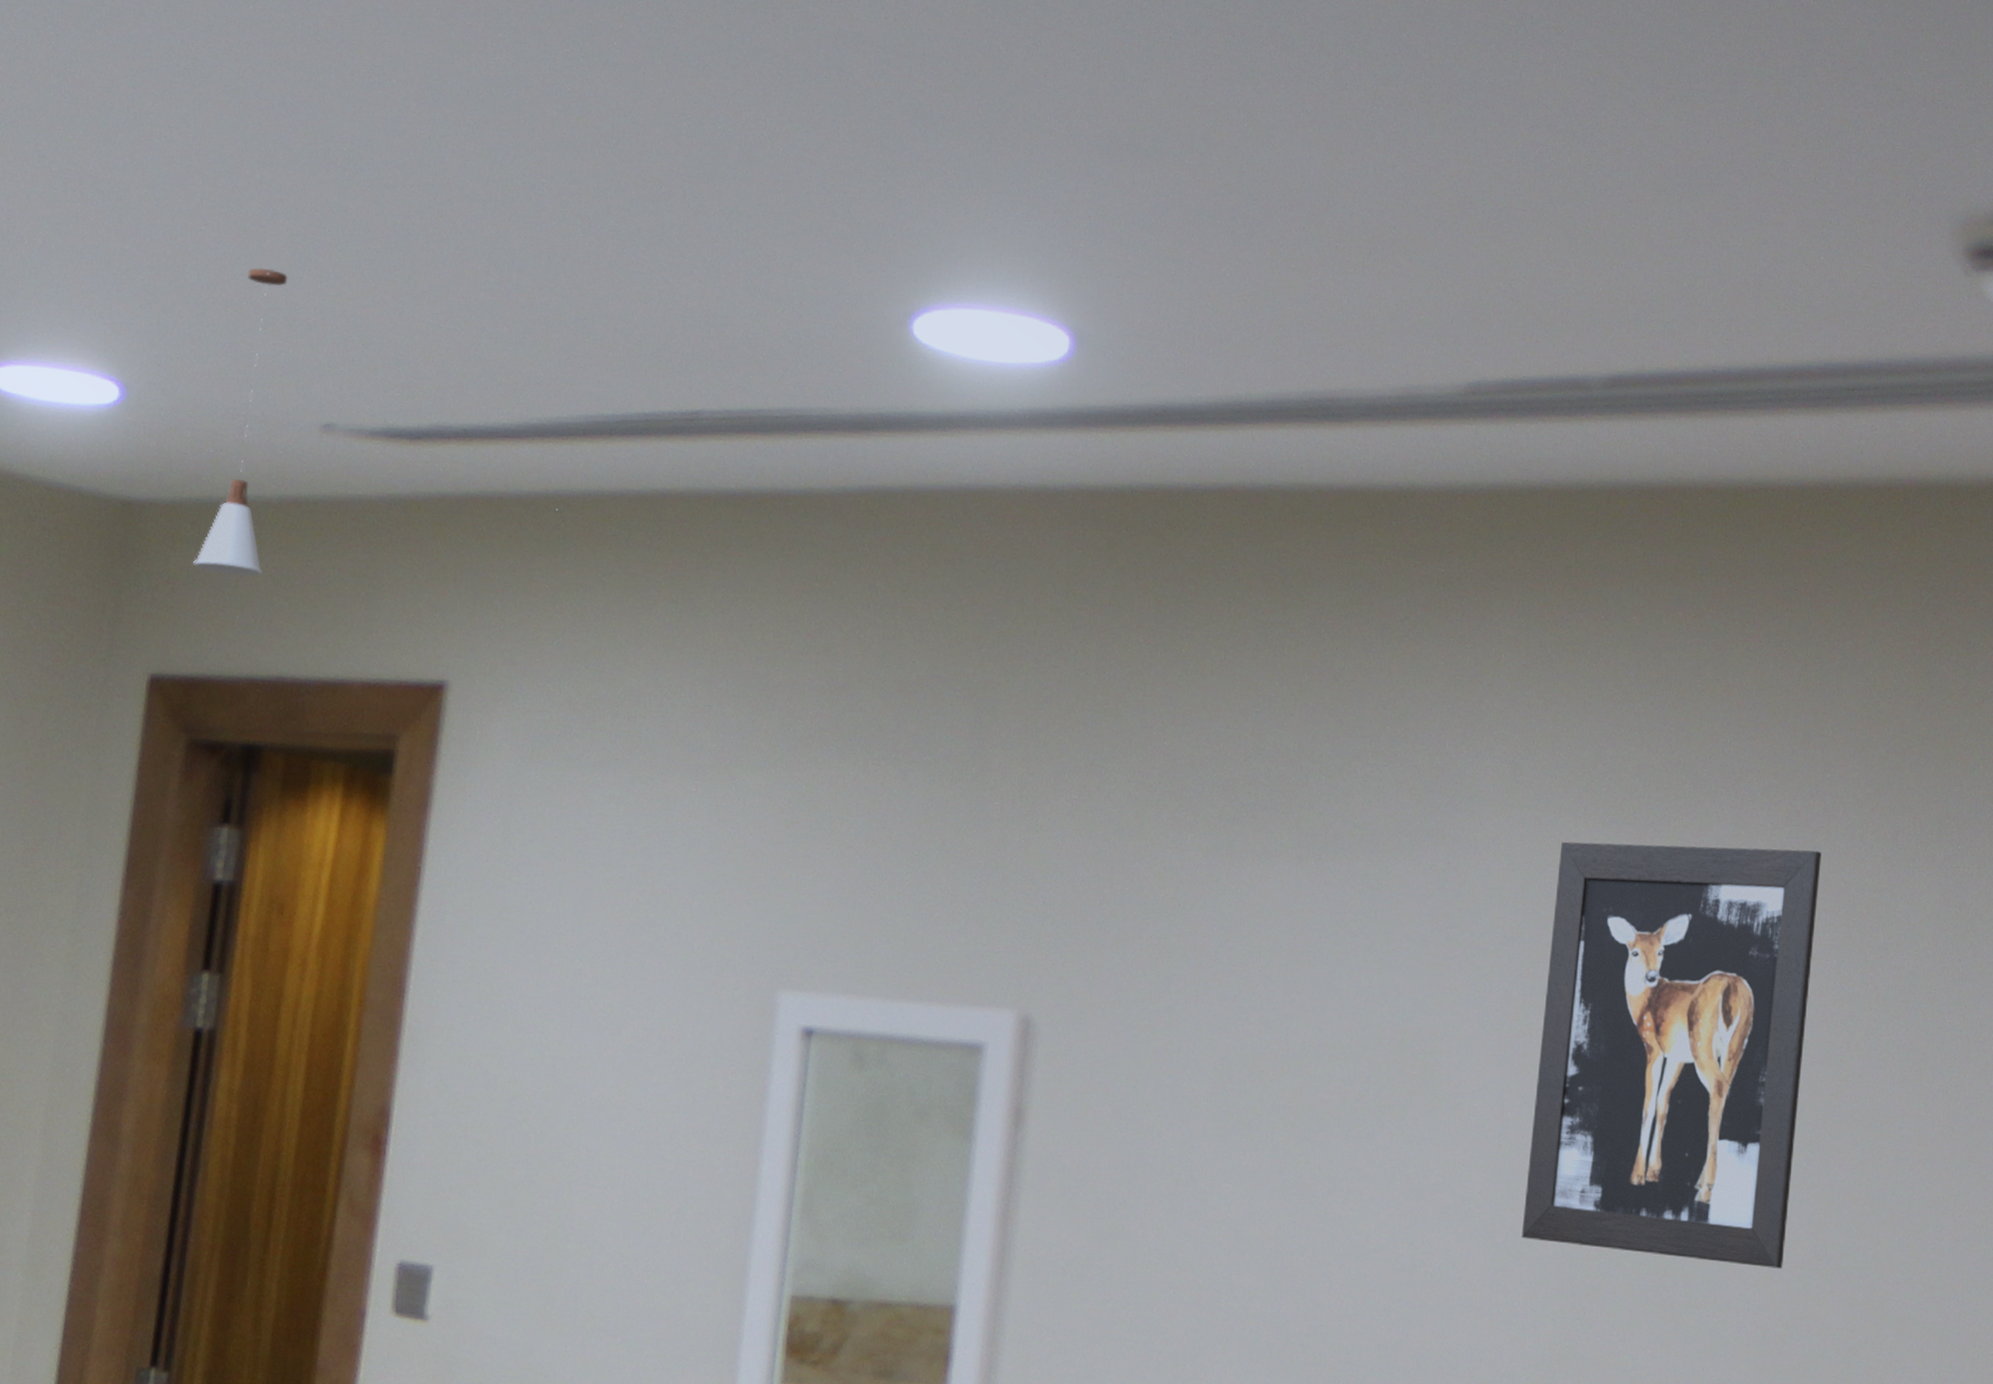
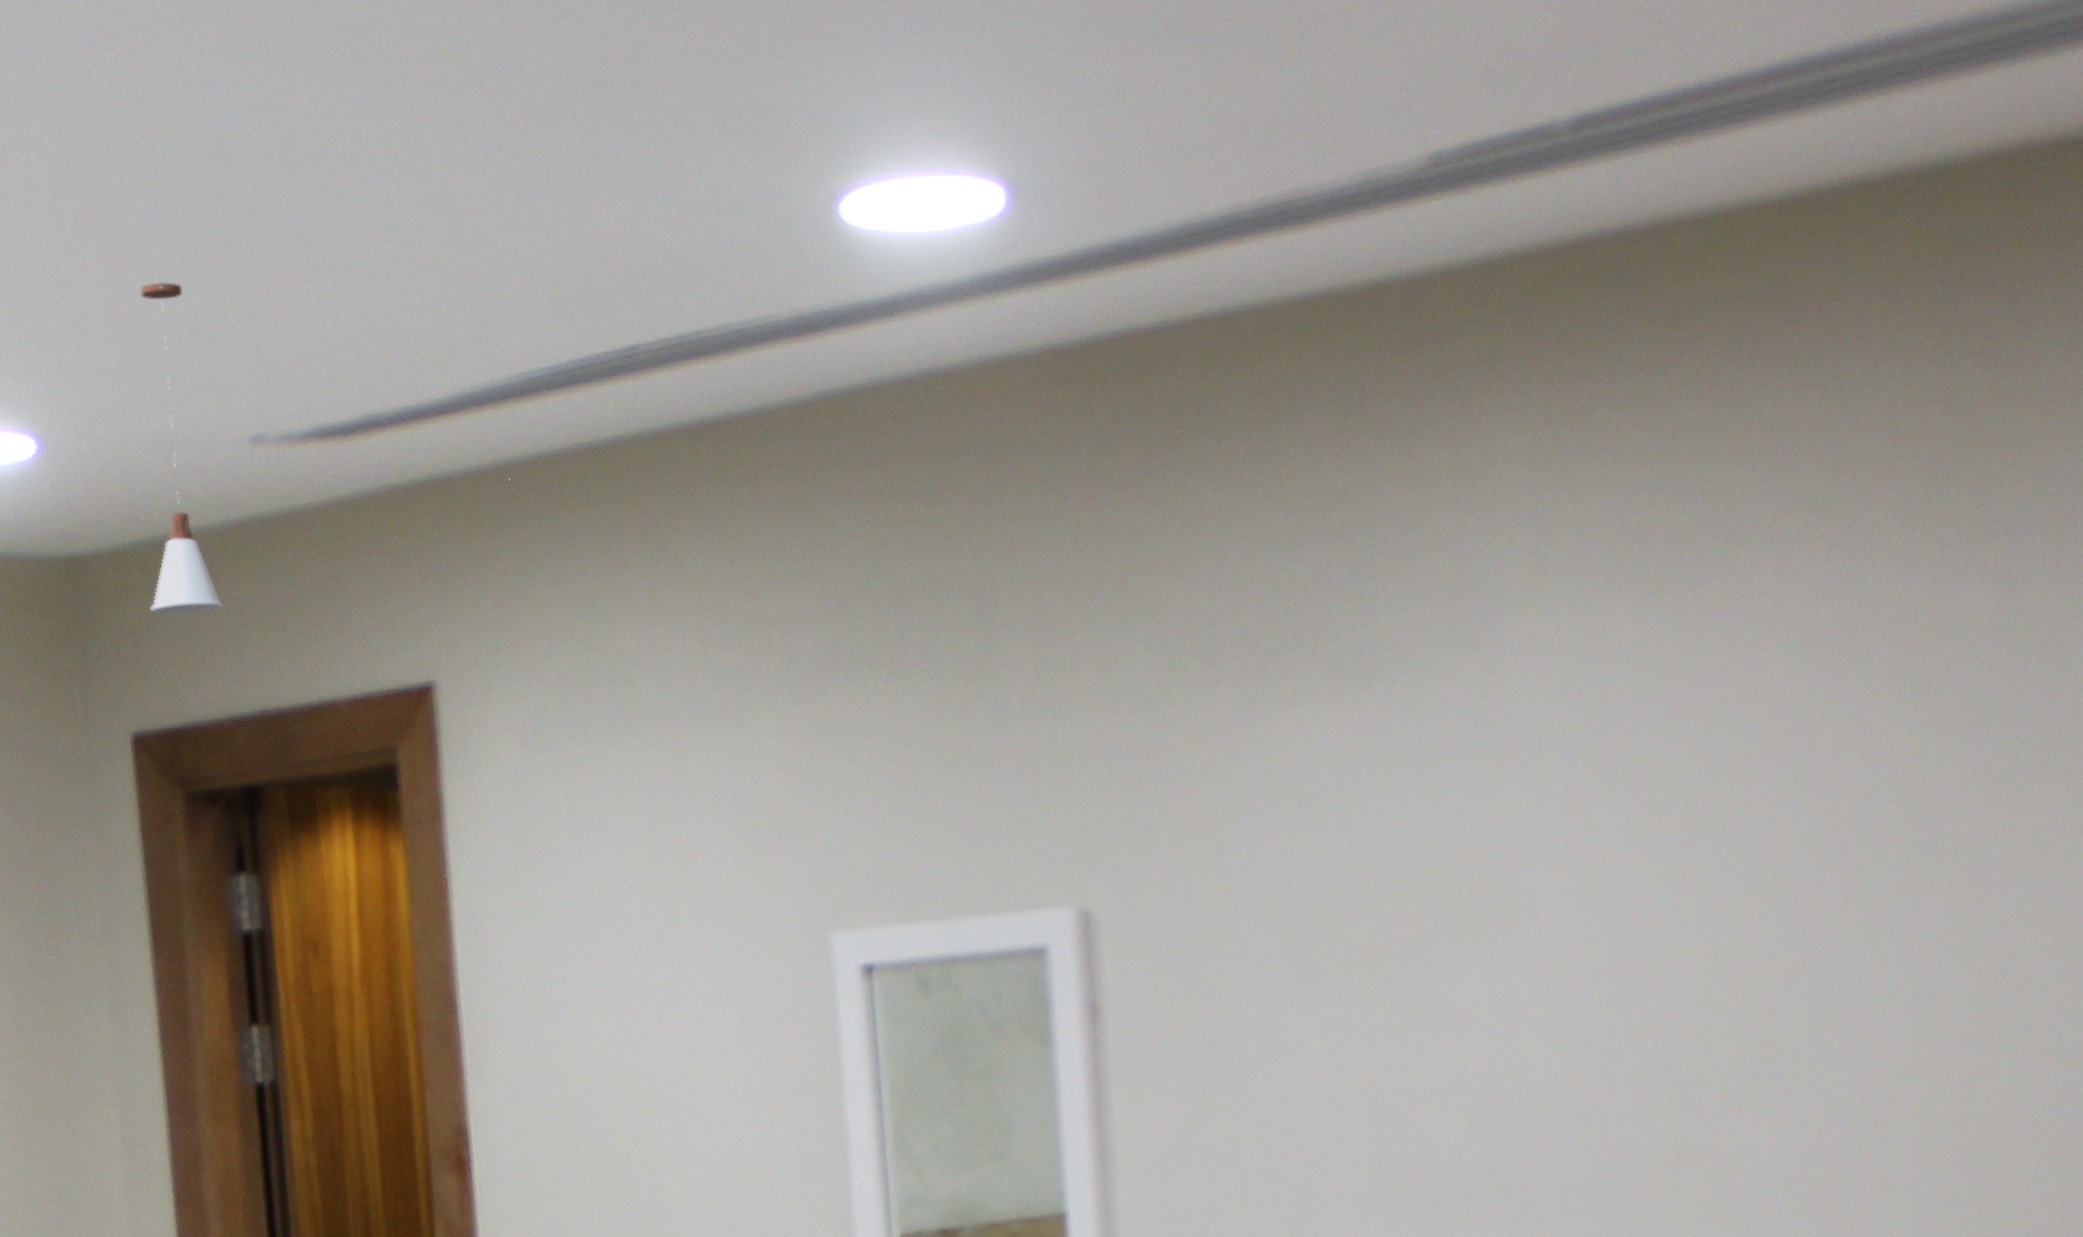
wall art: present [1521,841,1822,1269] -> none [1599,582,1887,1038]

